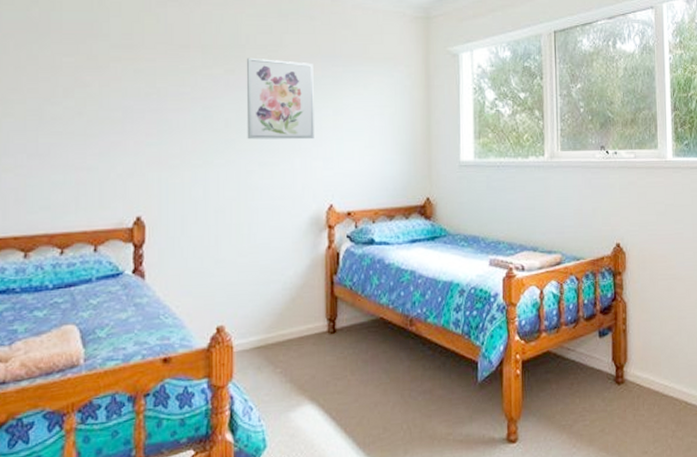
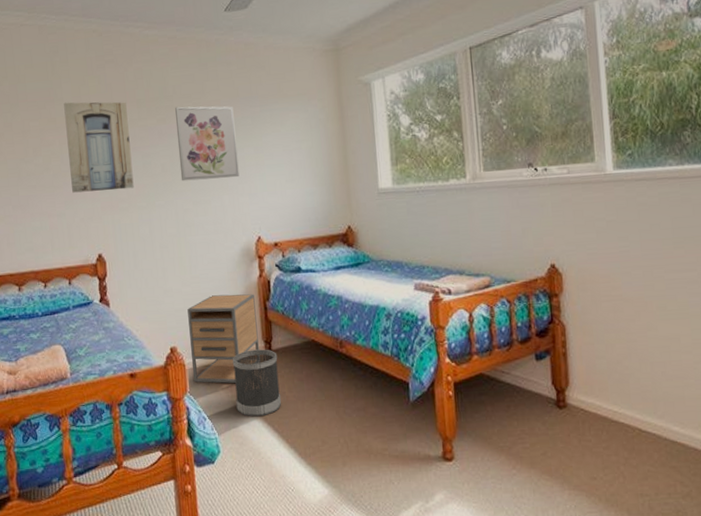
wall art: none [110,39,190,144] -> present [64,102,134,193]
nightstand: none [241,266,322,367] -> present [187,294,260,383]
wastebasket: none [289,328,342,405] -> present [232,349,282,417]

